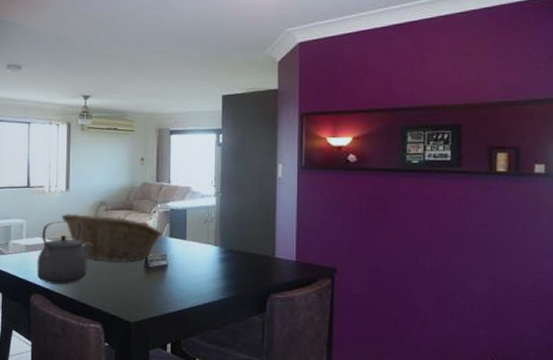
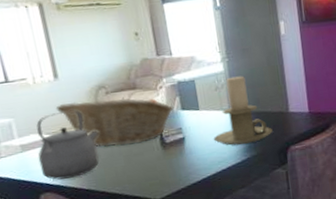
candle holder: none [194,212,255,283] -> present [213,76,273,146]

